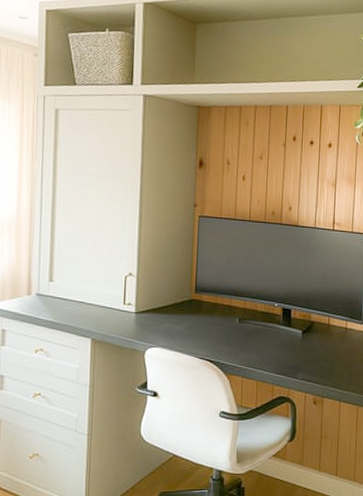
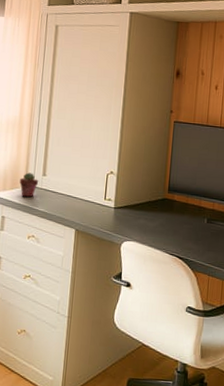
potted succulent: none [21,278,45,307] -> present [19,172,39,198]

